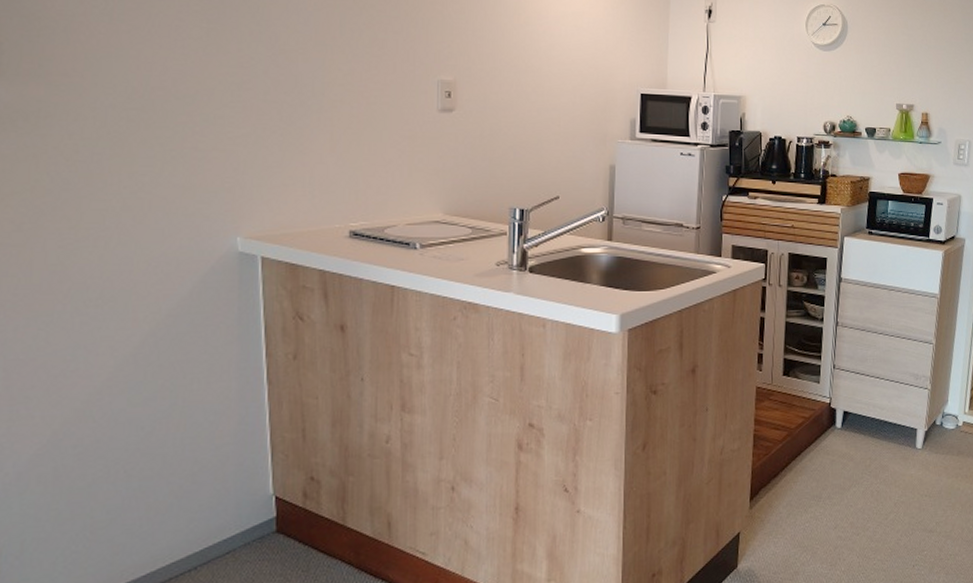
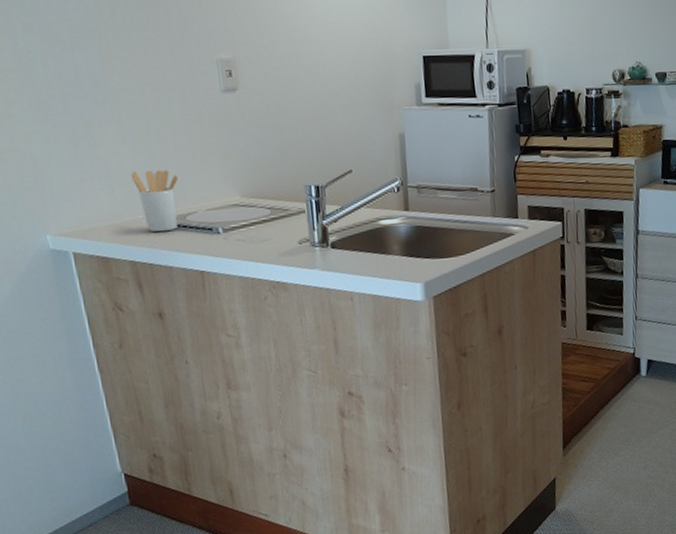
utensil holder: none [334,180,383,242] -> present [130,170,179,232]

